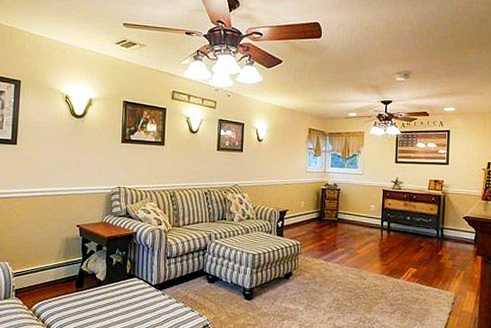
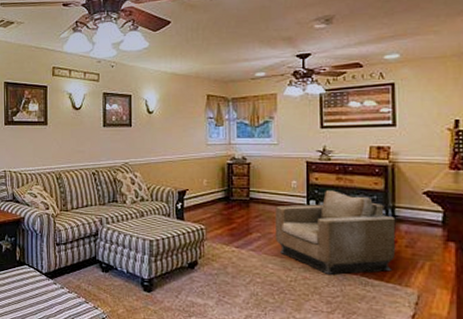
armchair: none [355,214,443,282] -> present [274,190,396,275]

